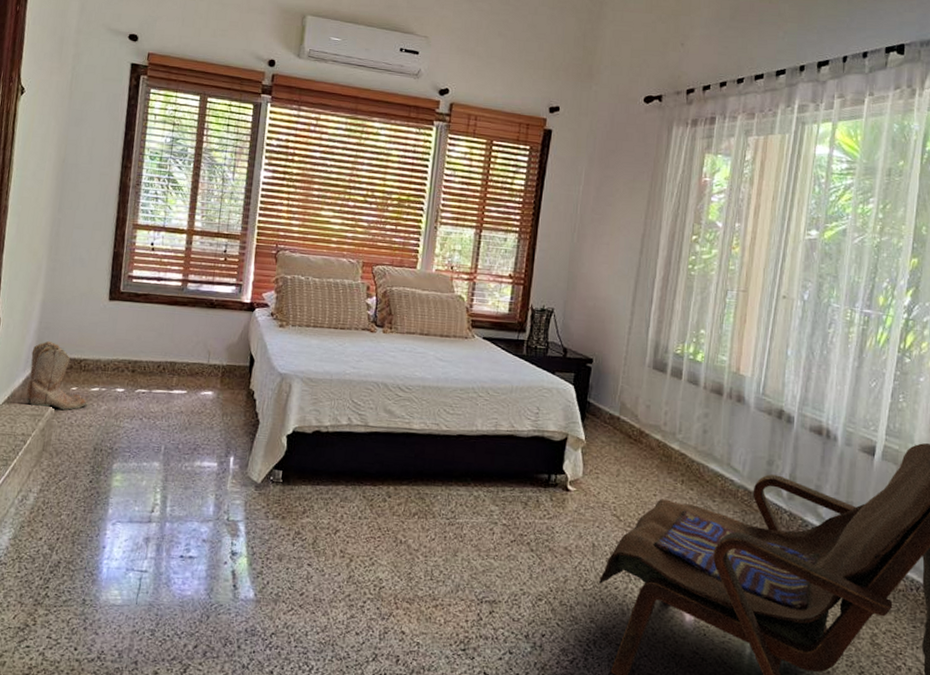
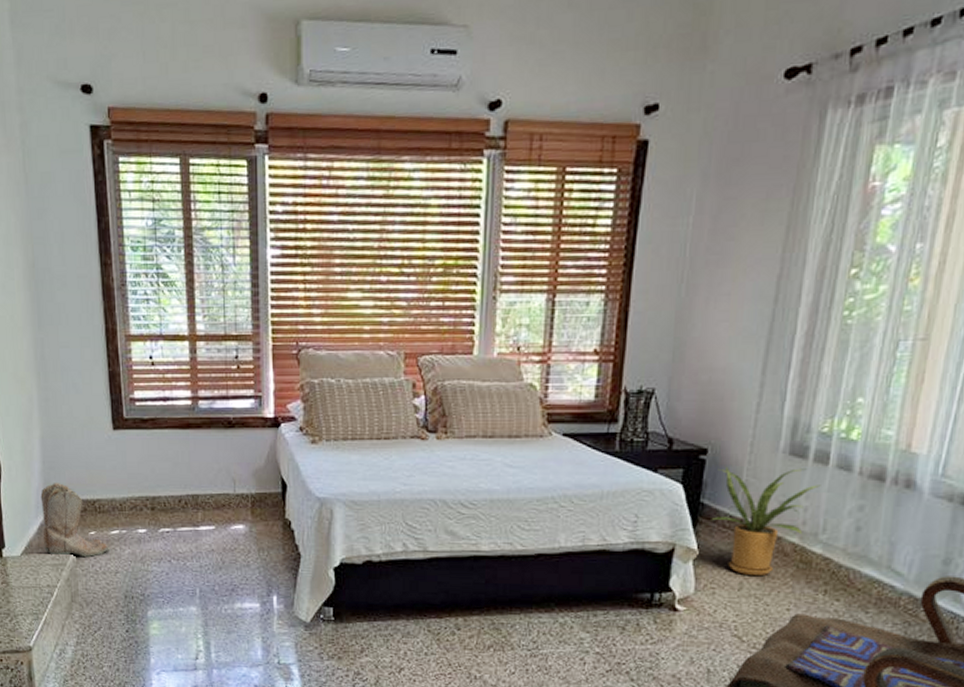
house plant: none [595,374,677,466] -> present [711,466,821,577]

